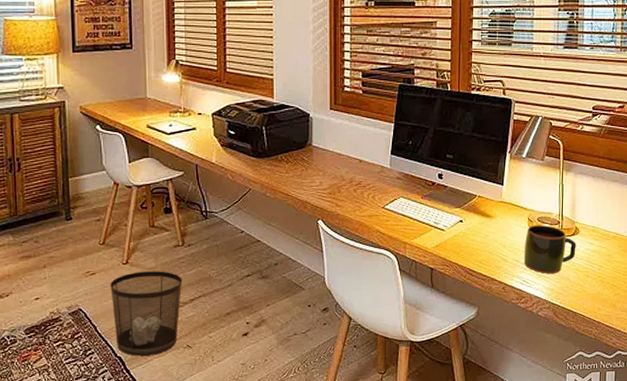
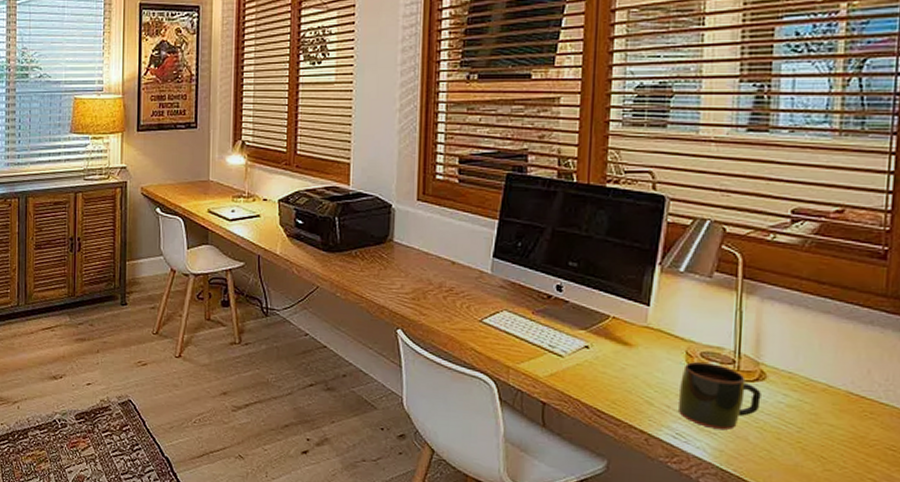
waste bin: present [110,271,183,356] -> none [161,367,238,461]

